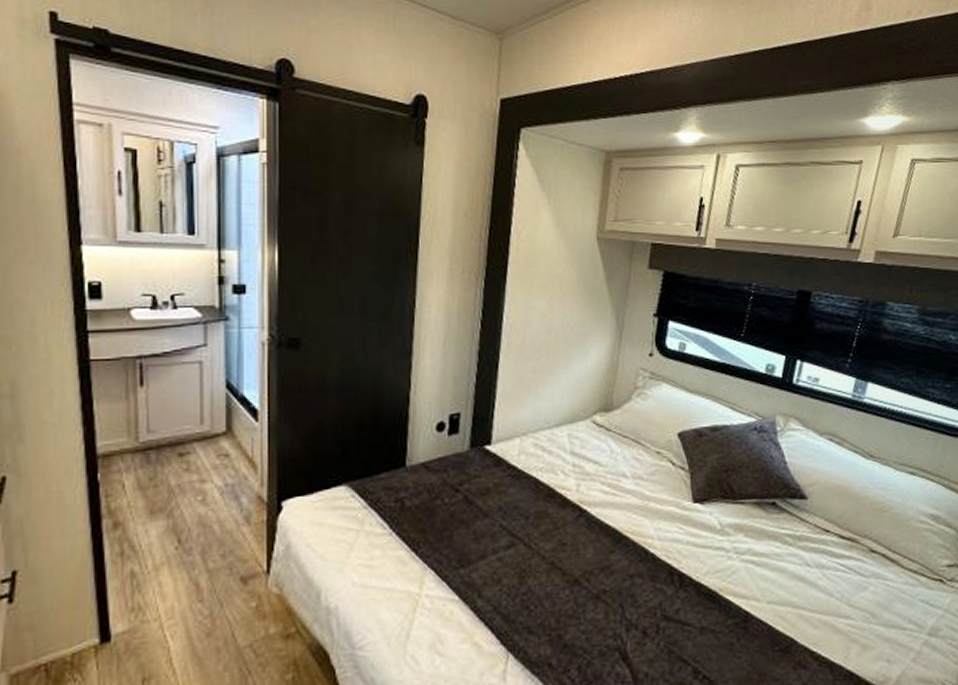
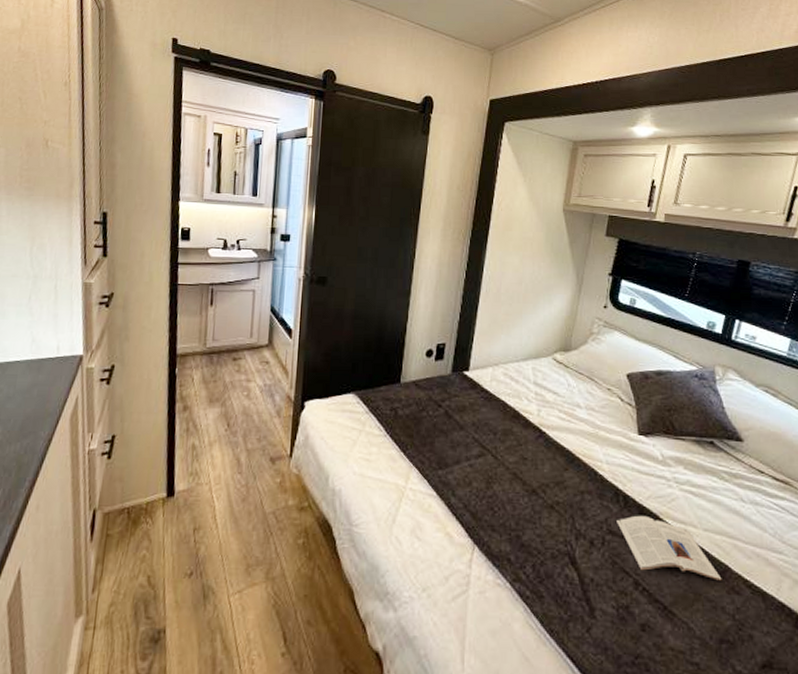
magazine: none [672,594,788,657] -> present [617,515,722,581]

